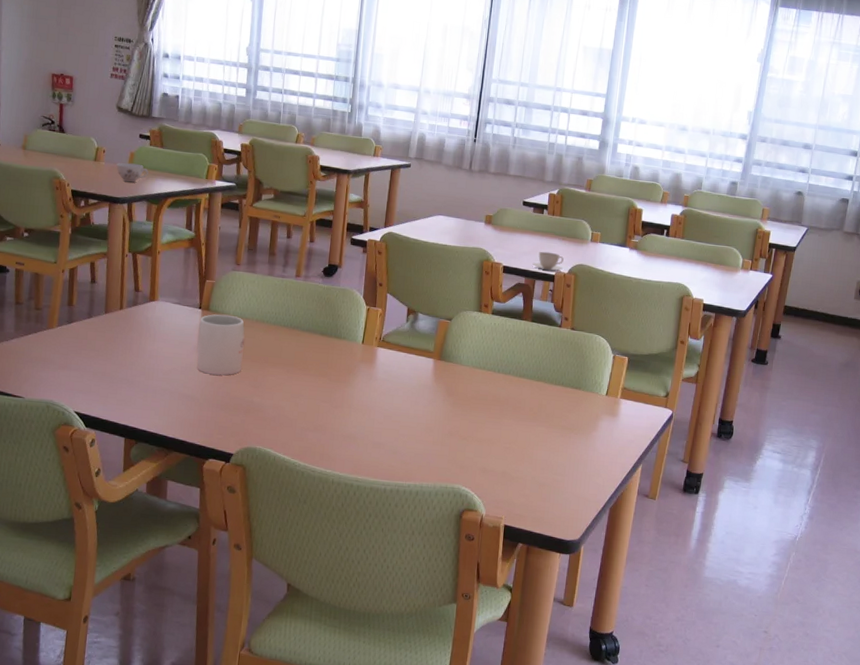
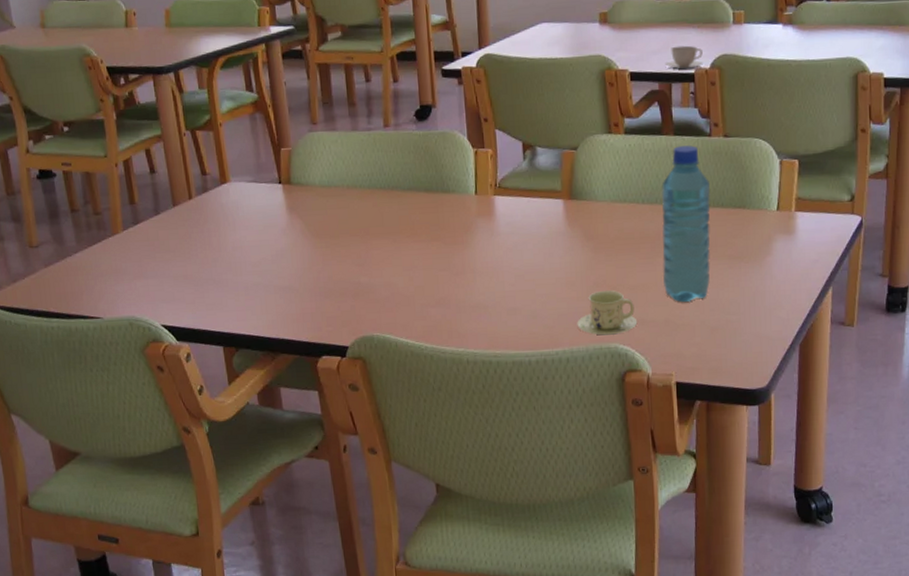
teacup: present [116,162,149,183] -> none [152,22,191,47]
mug: present [196,314,245,376] -> none [282,185,341,259]
cup and saucer: none [429,439,480,478] -> present [577,290,638,335]
water bottle: none [506,331,555,459] -> present [662,145,711,302]

